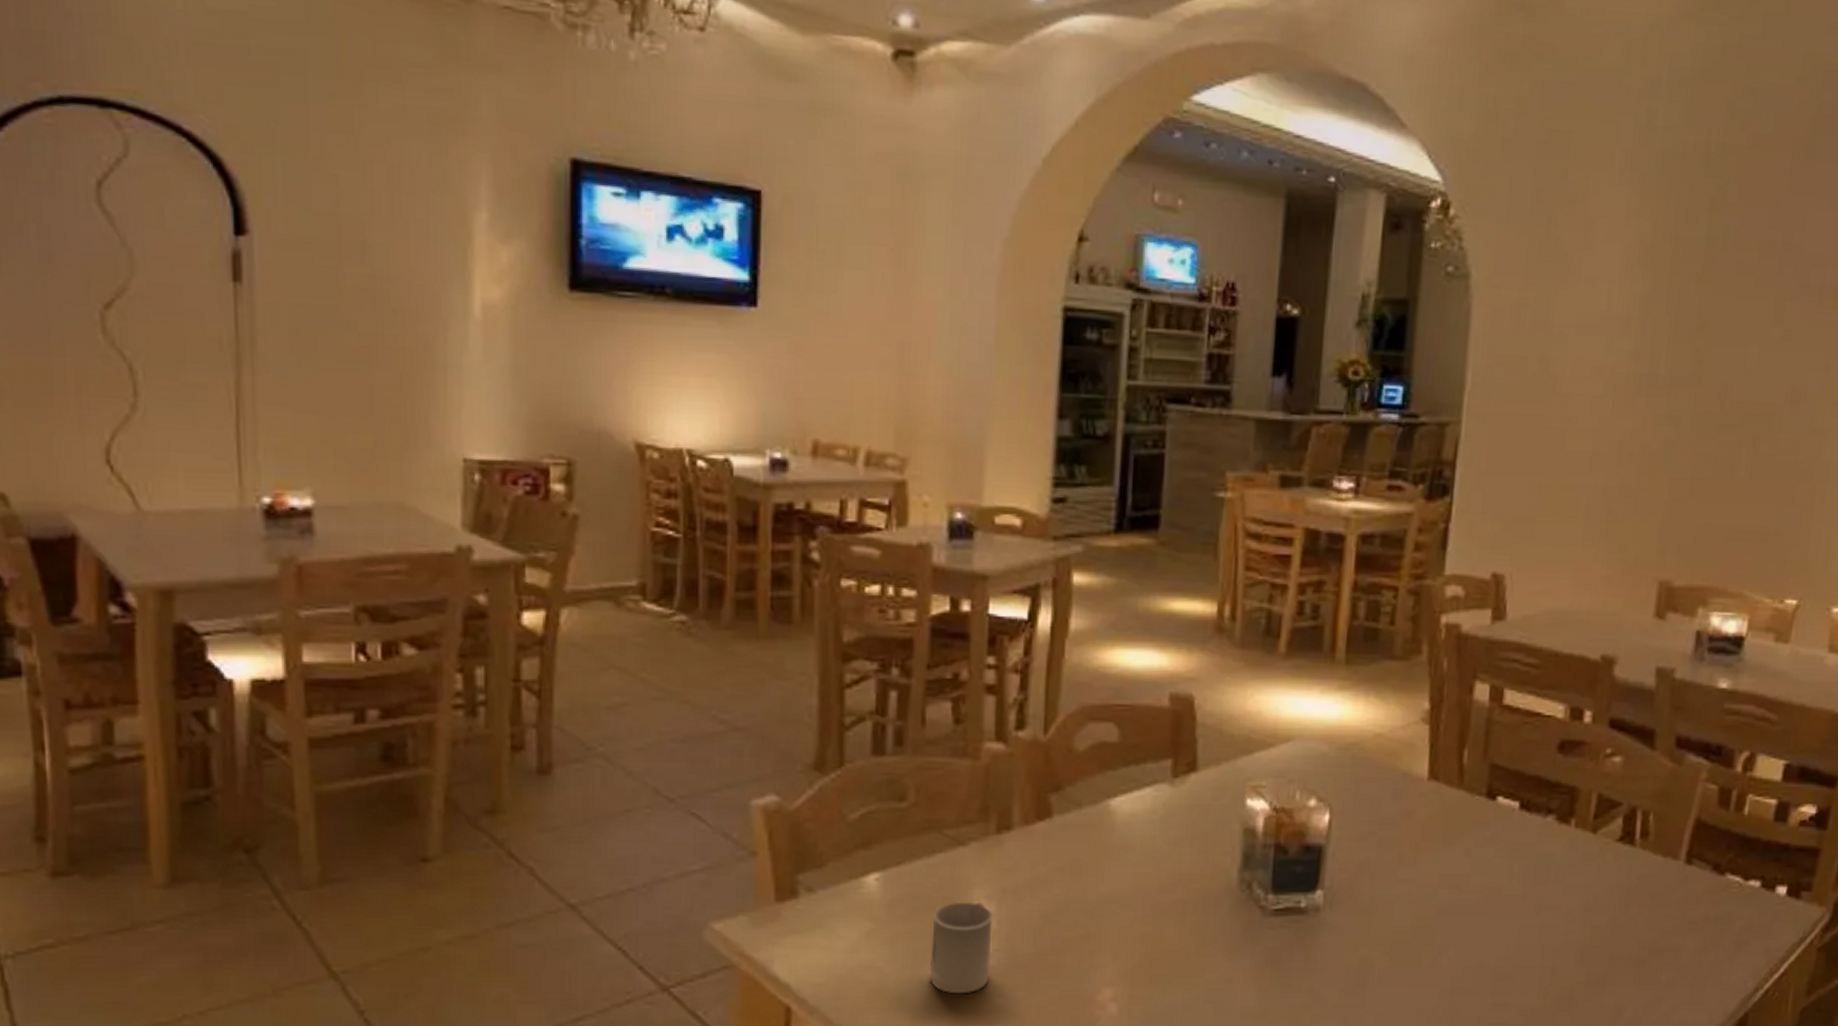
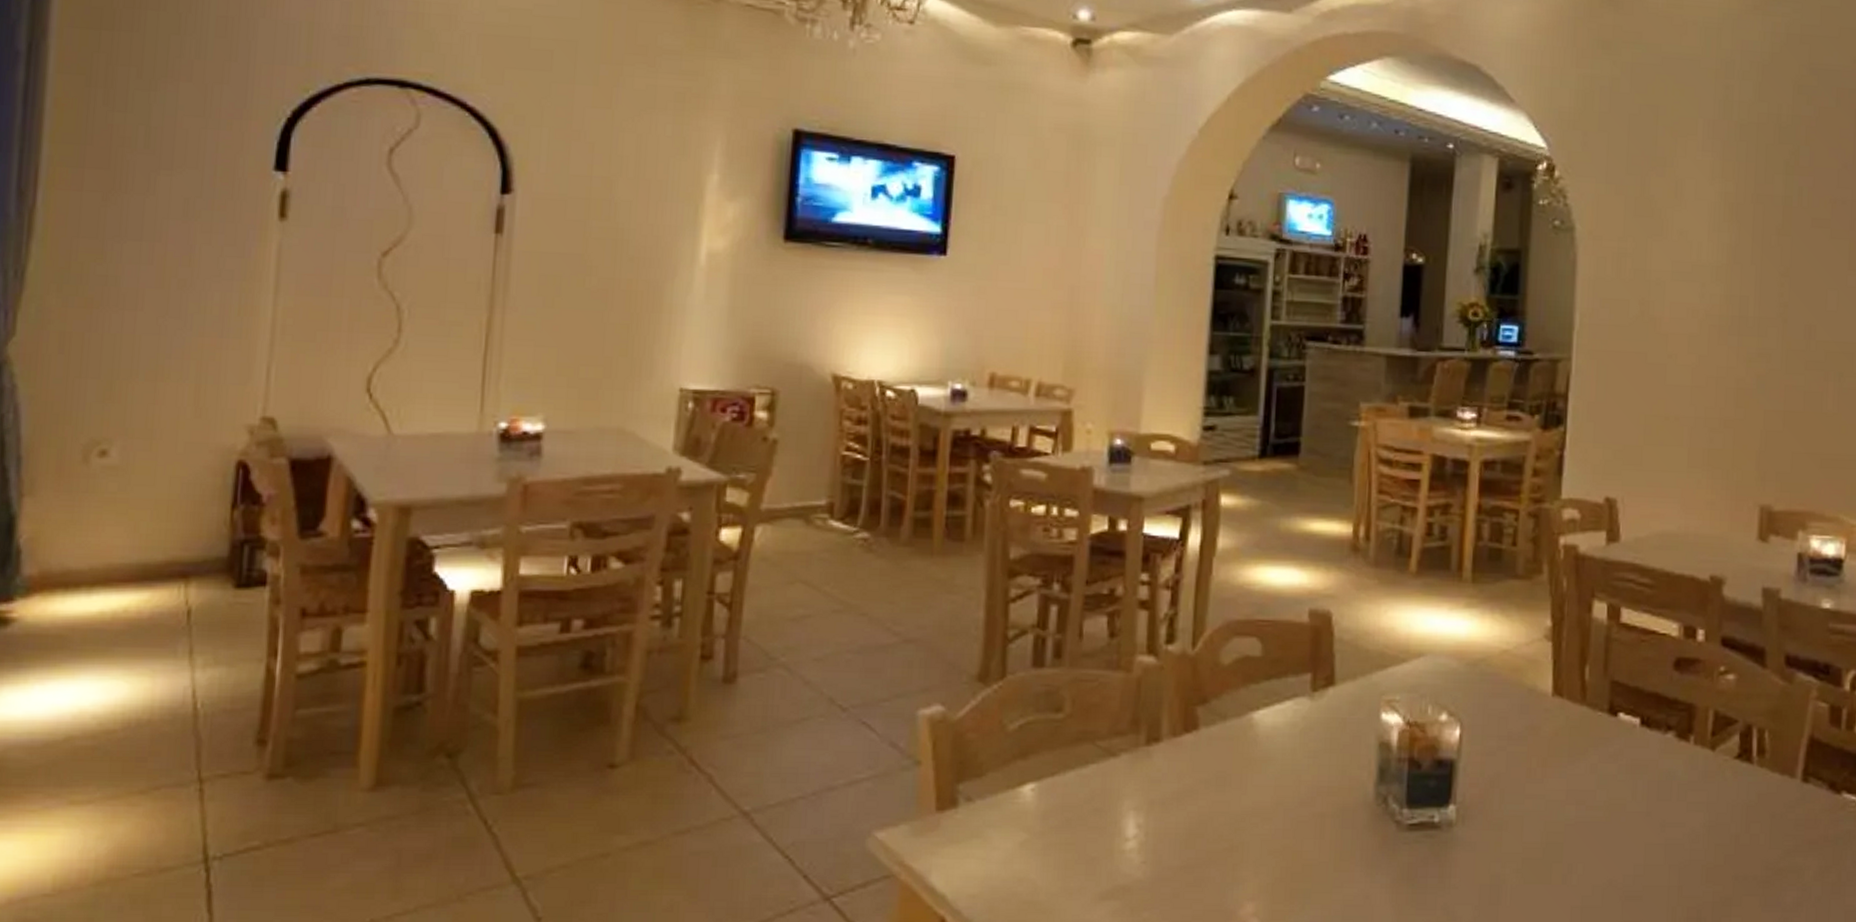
cup: present [929,902,993,994] -> none [1079,813,1141,908]

